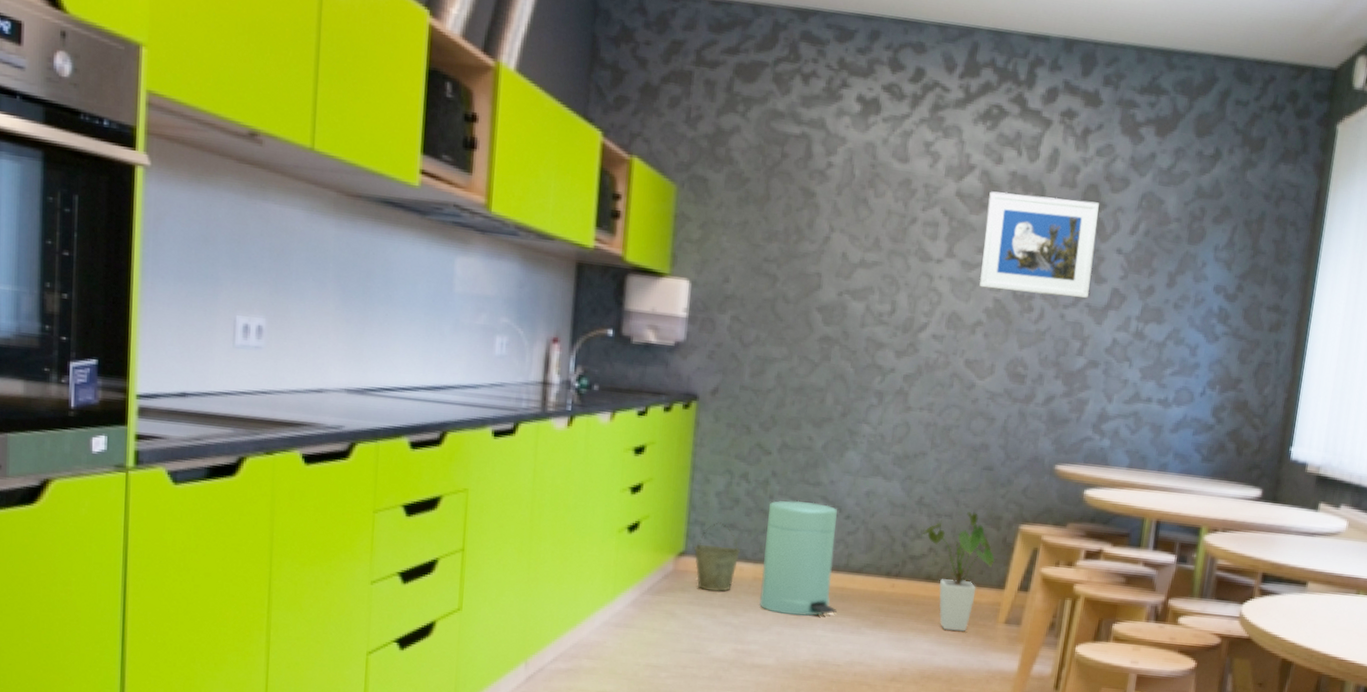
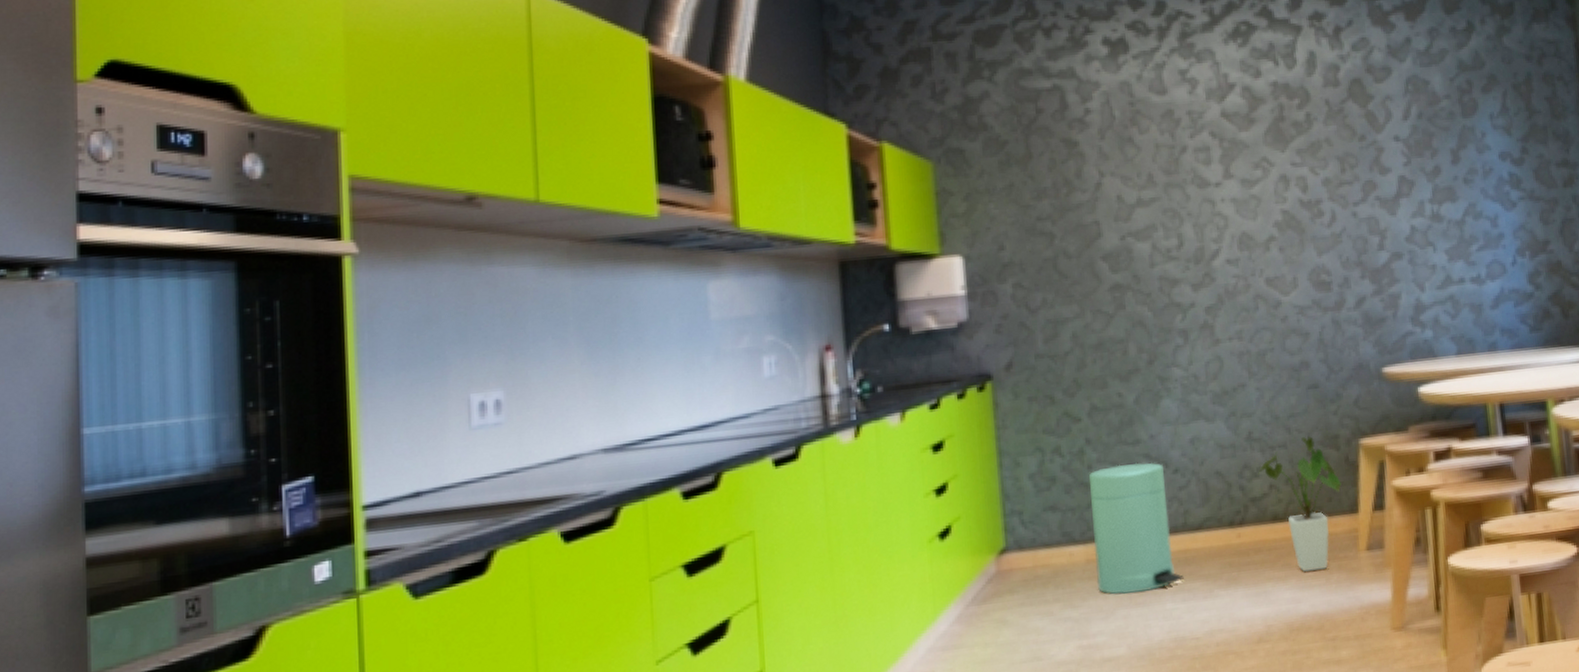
bucket: present [693,522,740,592] -> none [1015,506,1067,587]
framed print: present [979,191,1099,298] -> none [1254,95,1377,202]

